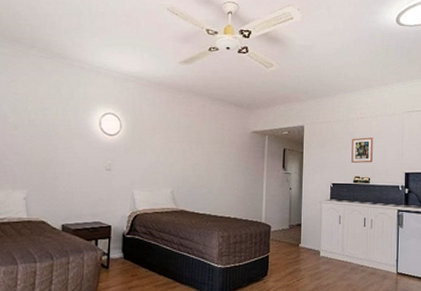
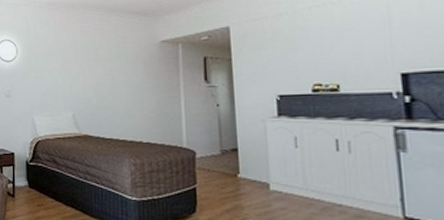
picture frame: present [351,137,373,163] -> none [303,30,341,66]

